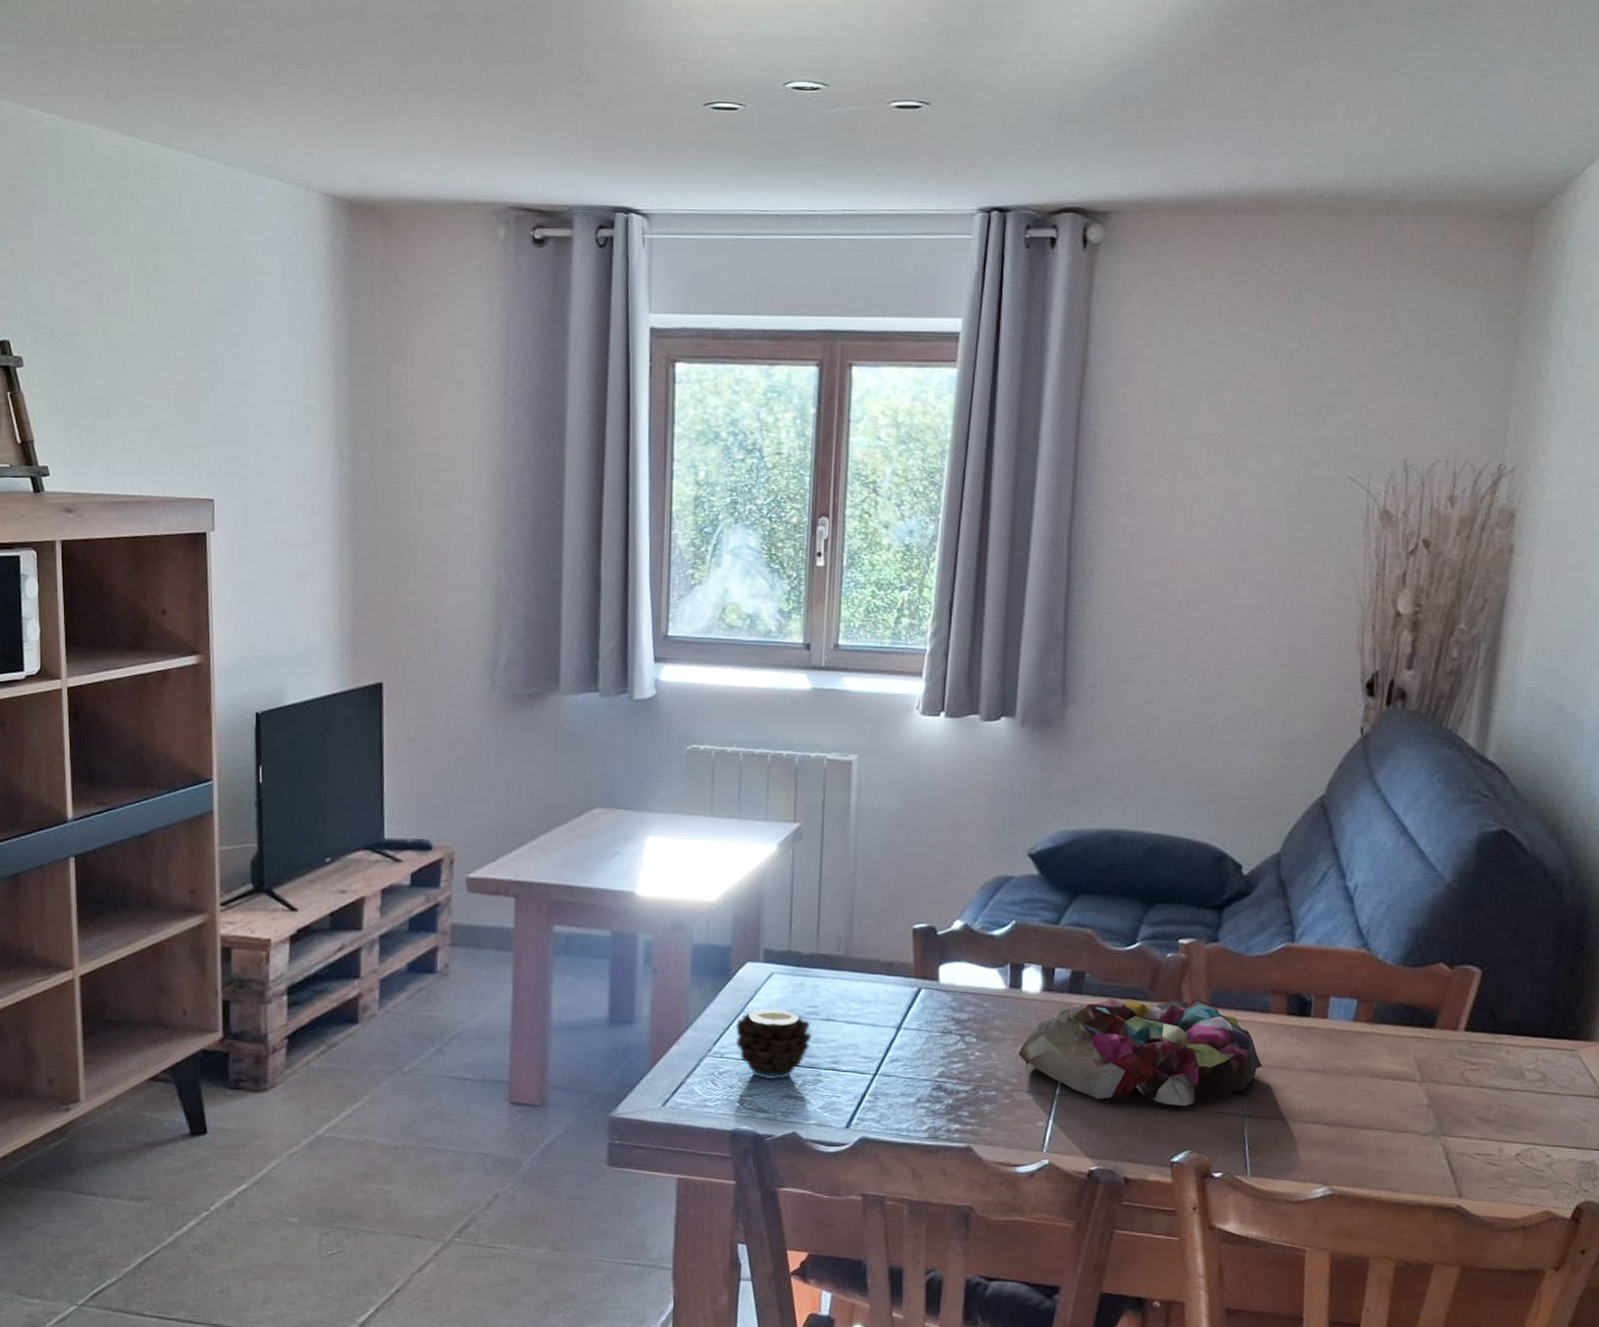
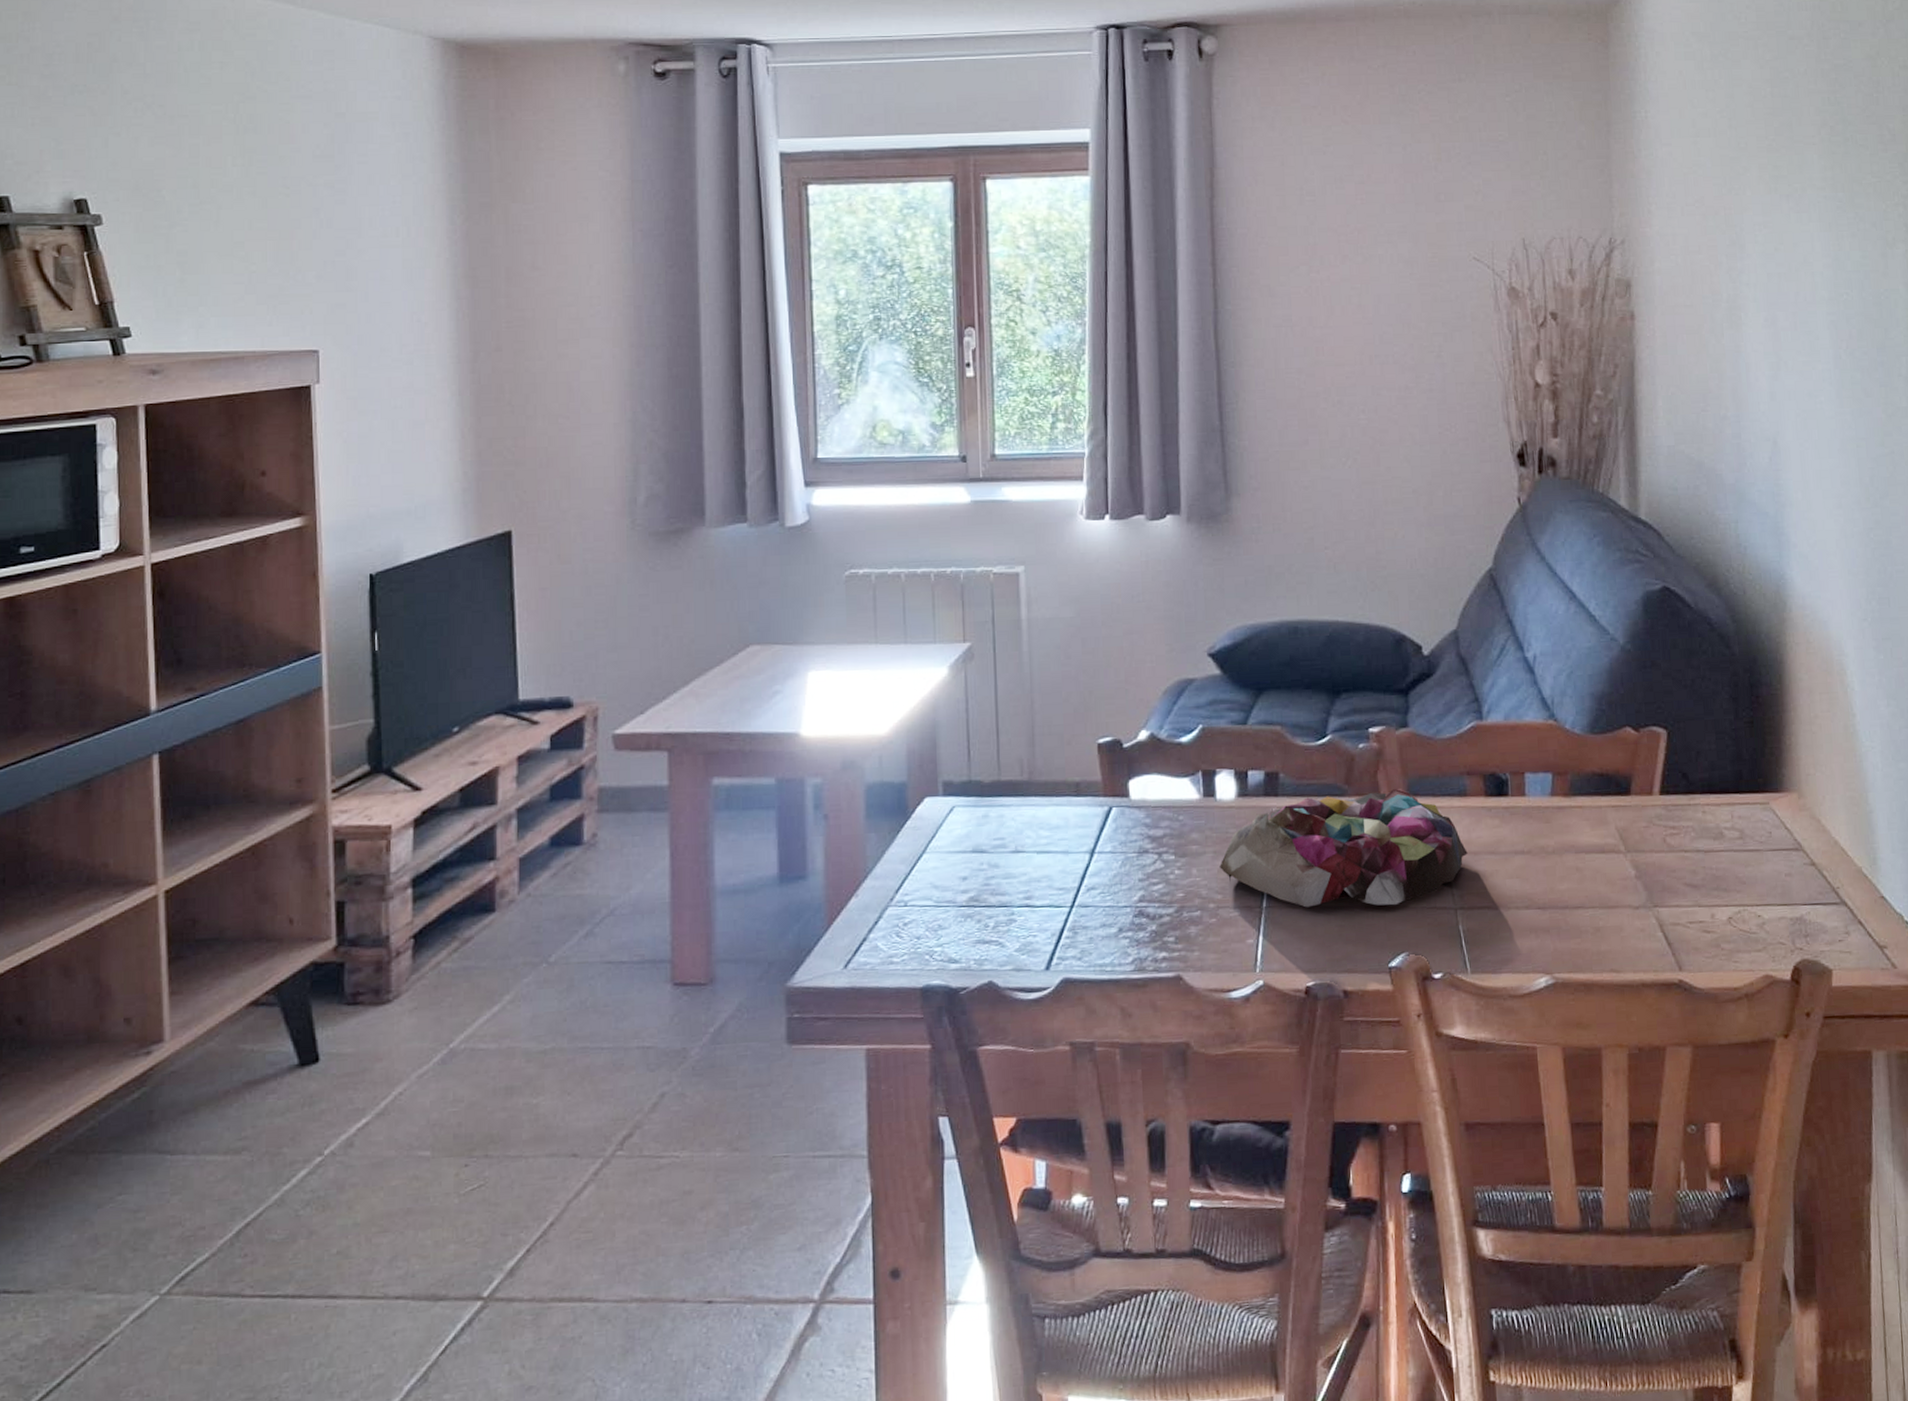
candle: present [735,1003,812,1080] -> none [919,839,1001,925]

